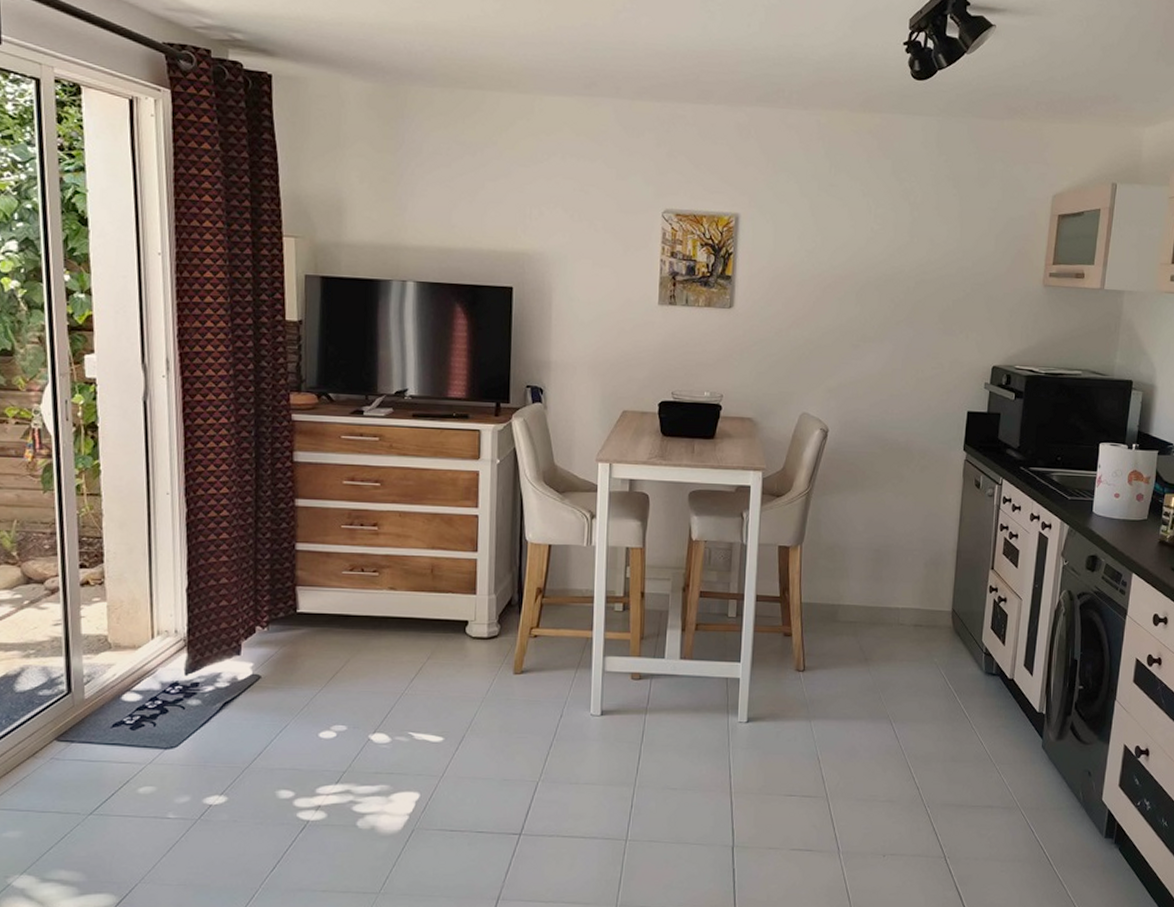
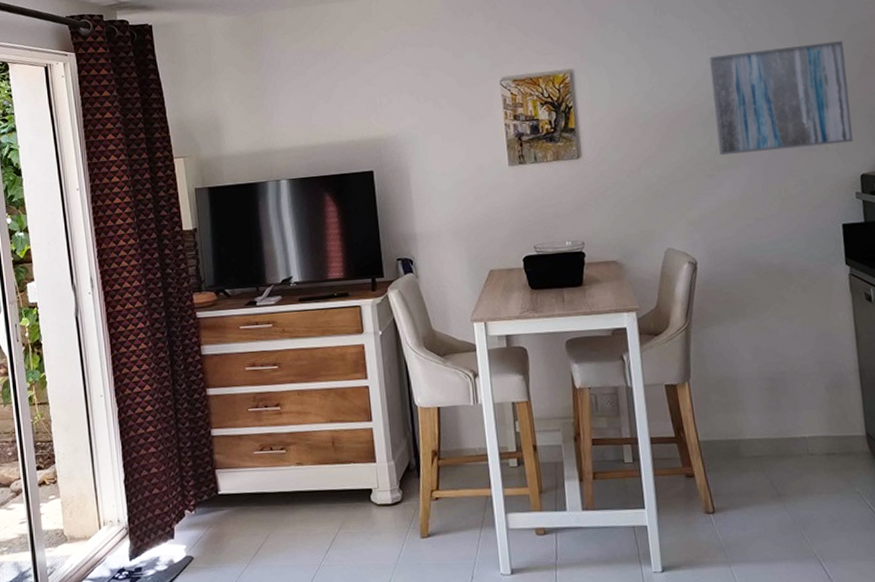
wall art: none [868,225,1001,334] -> present [709,41,853,155]

